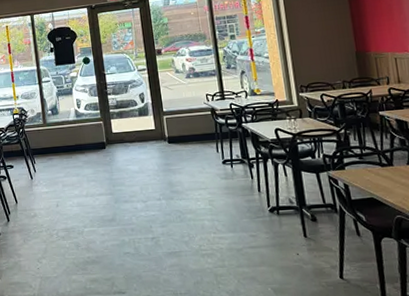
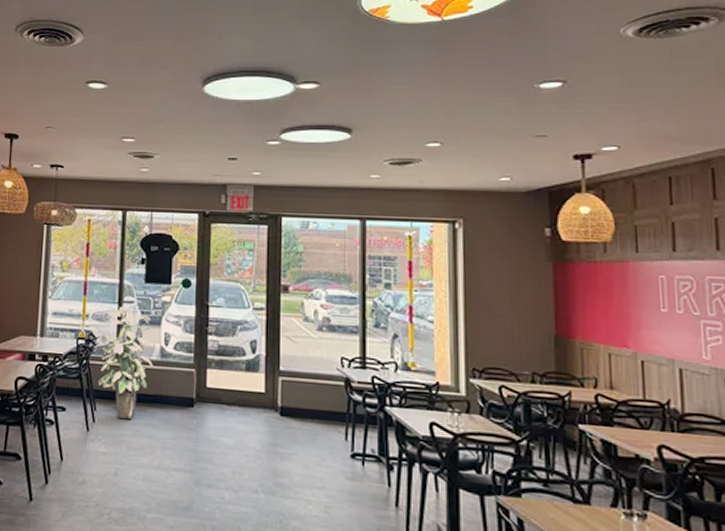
indoor plant: none [30,84,72,166] -> present [98,305,154,419]

